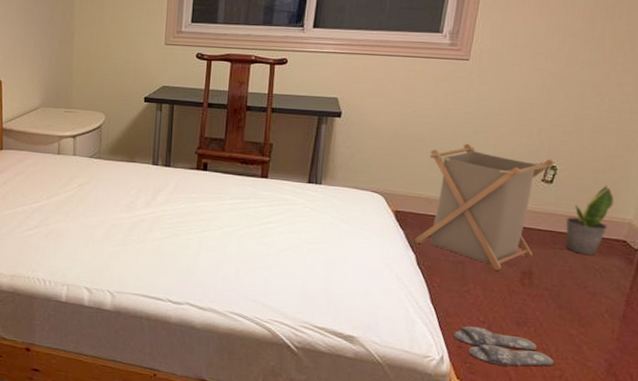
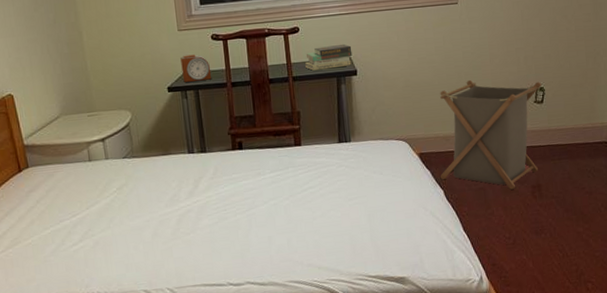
alarm clock: none [160,69,190,97] -> present [180,54,212,83]
books: none [287,82,341,107] -> present [305,43,353,71]
slippers: present [453,326,554,367] -> none [487,243,570,274]
potted plant: present [565,185,615,256] -> none [558,96,593,161]

